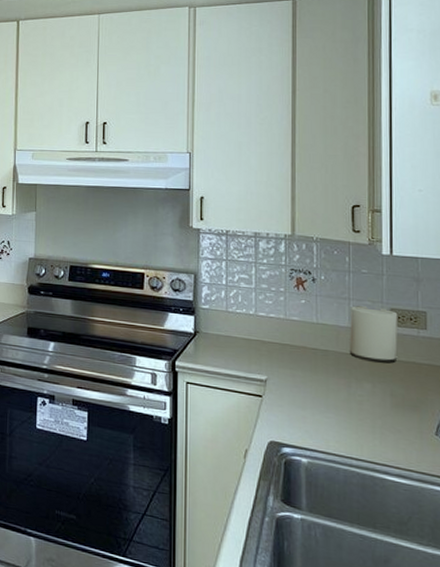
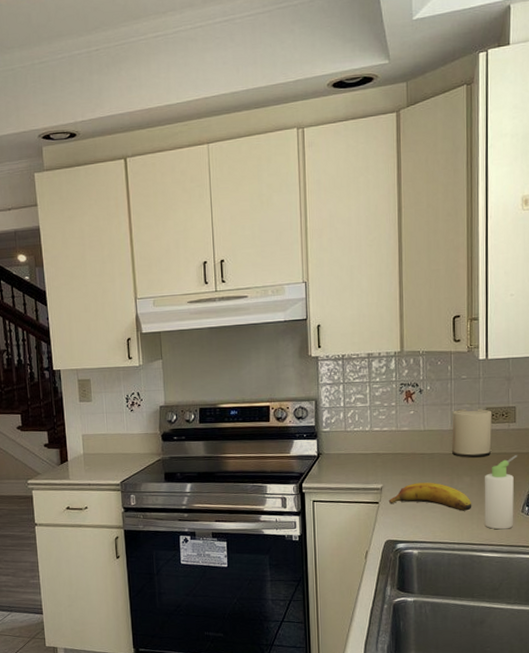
fruit: none [273,380,374,423] -> present [388,482,472,511]
bottle: none [388,366,430,453] -> present [484,454,518,530]

